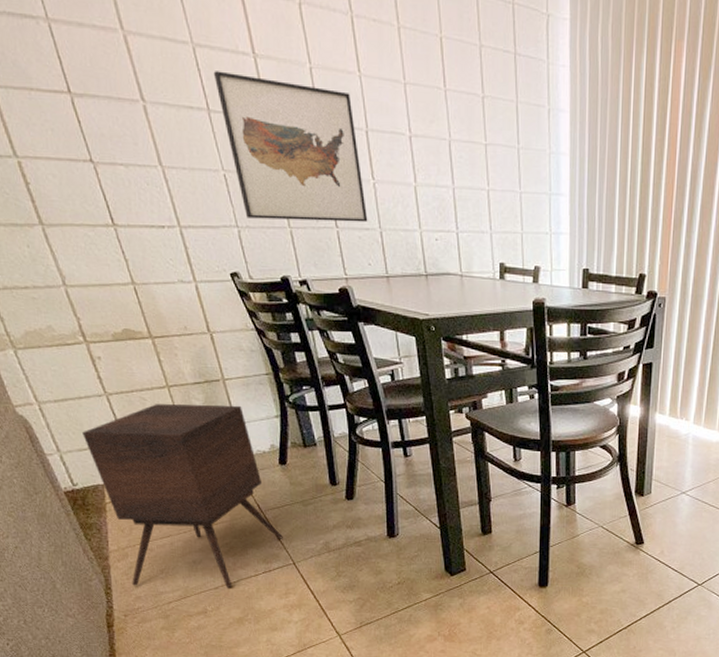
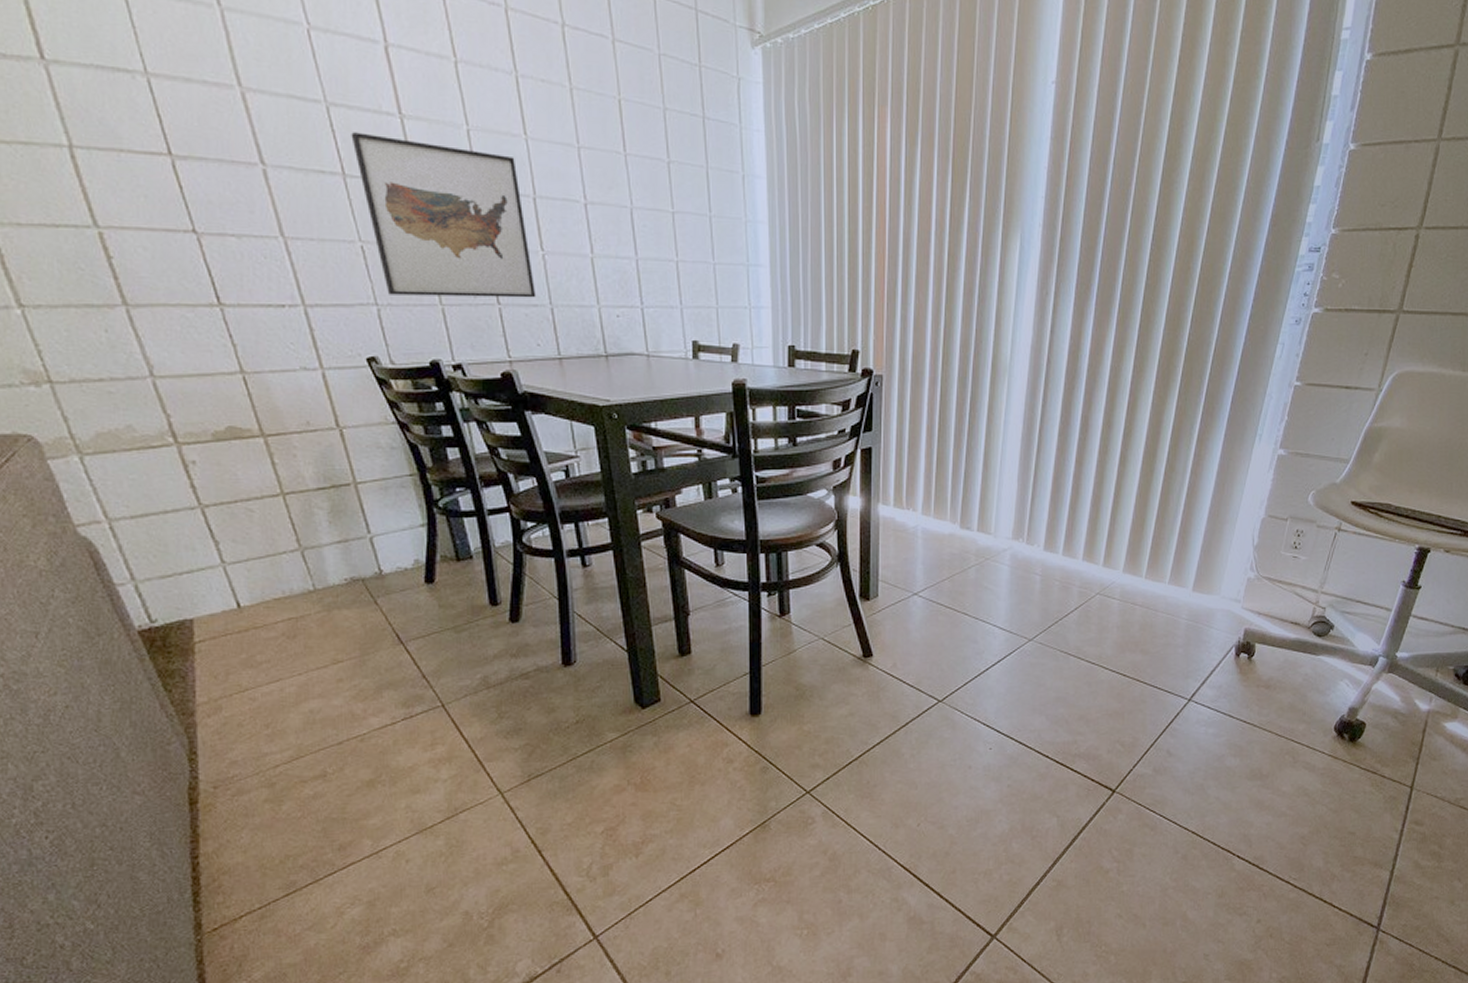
side table: present [82,404,283,589] -> none [167,513,429,748]

